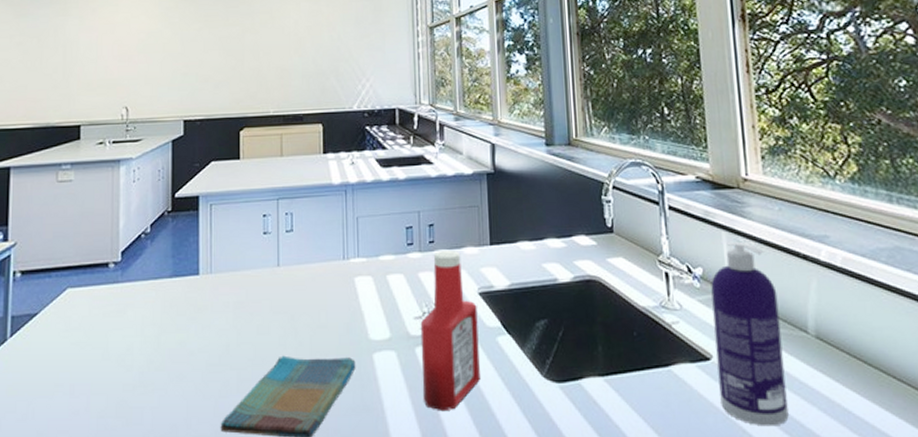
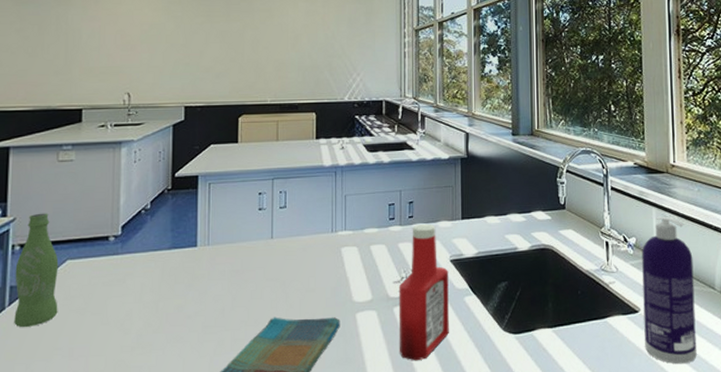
bottle: none [16,237,59,360] -> present [14,213,59,327]

